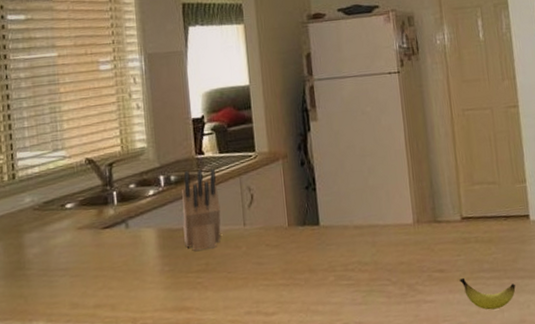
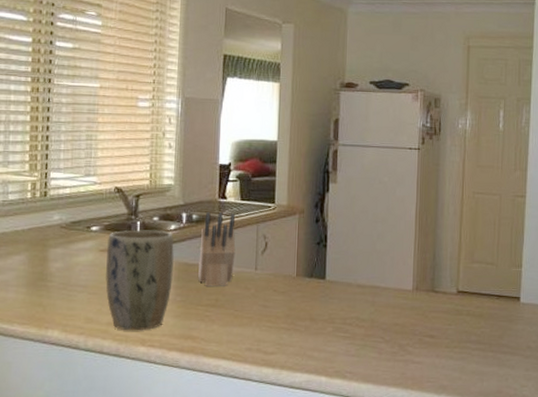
plant pot: none [84,198,158,311] -> present [106,230,175,331]
banana: present [459,277,516,310] -> none [447,345,498,378]

